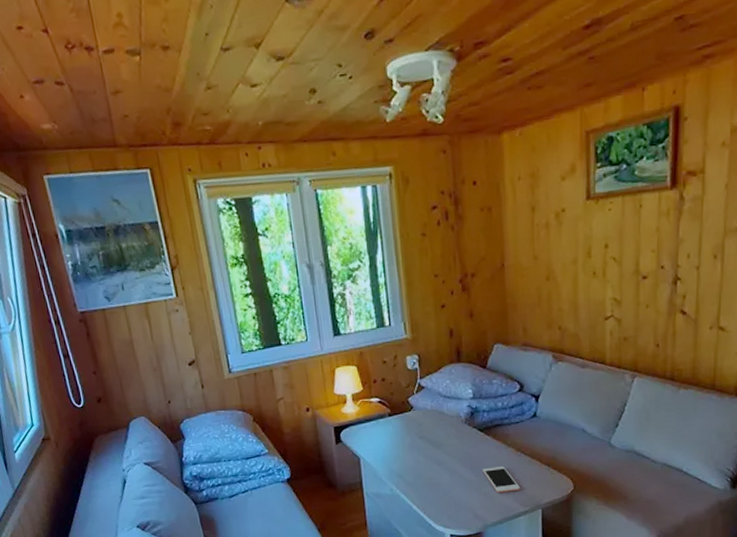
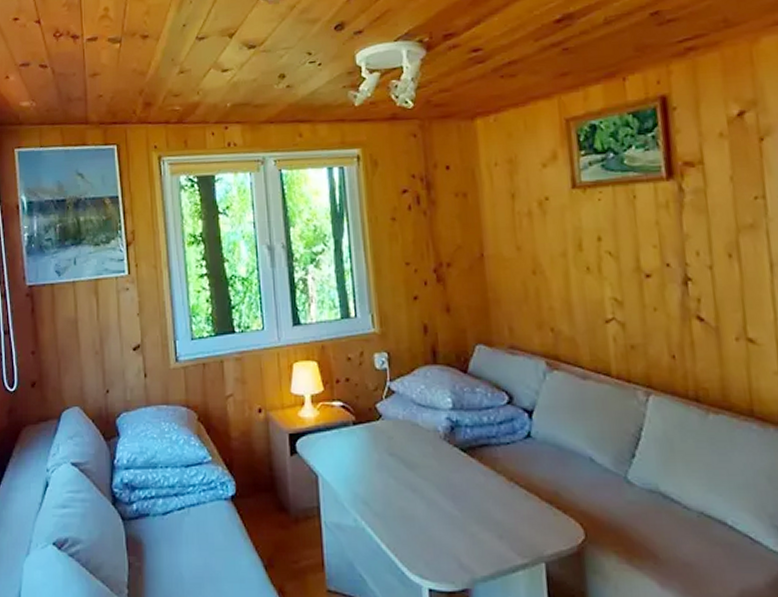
cell phone: present [483,466,521,493] -> none [467,499,517,536]

